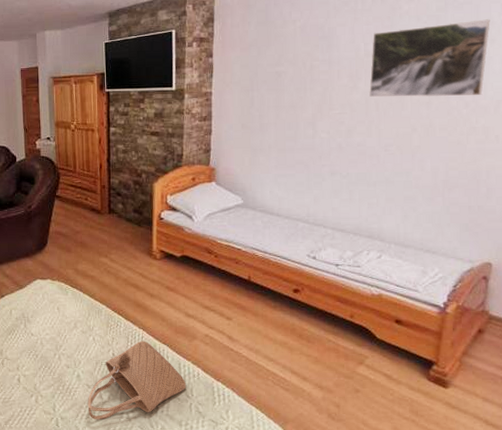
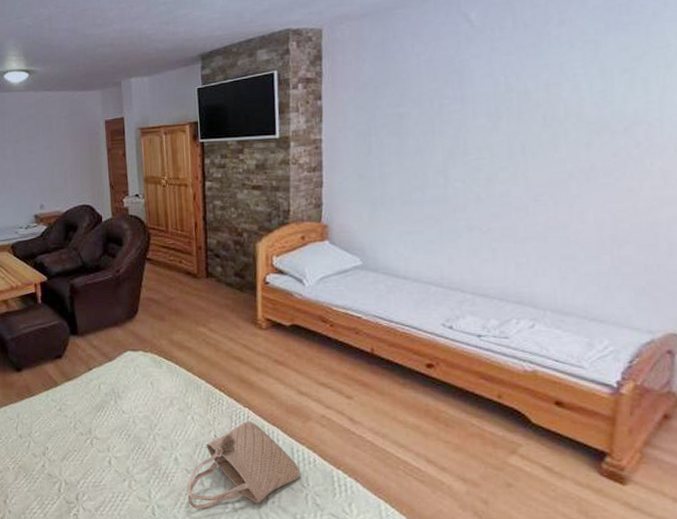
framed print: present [369,19,490,97] -> none [512,41,665,139]

